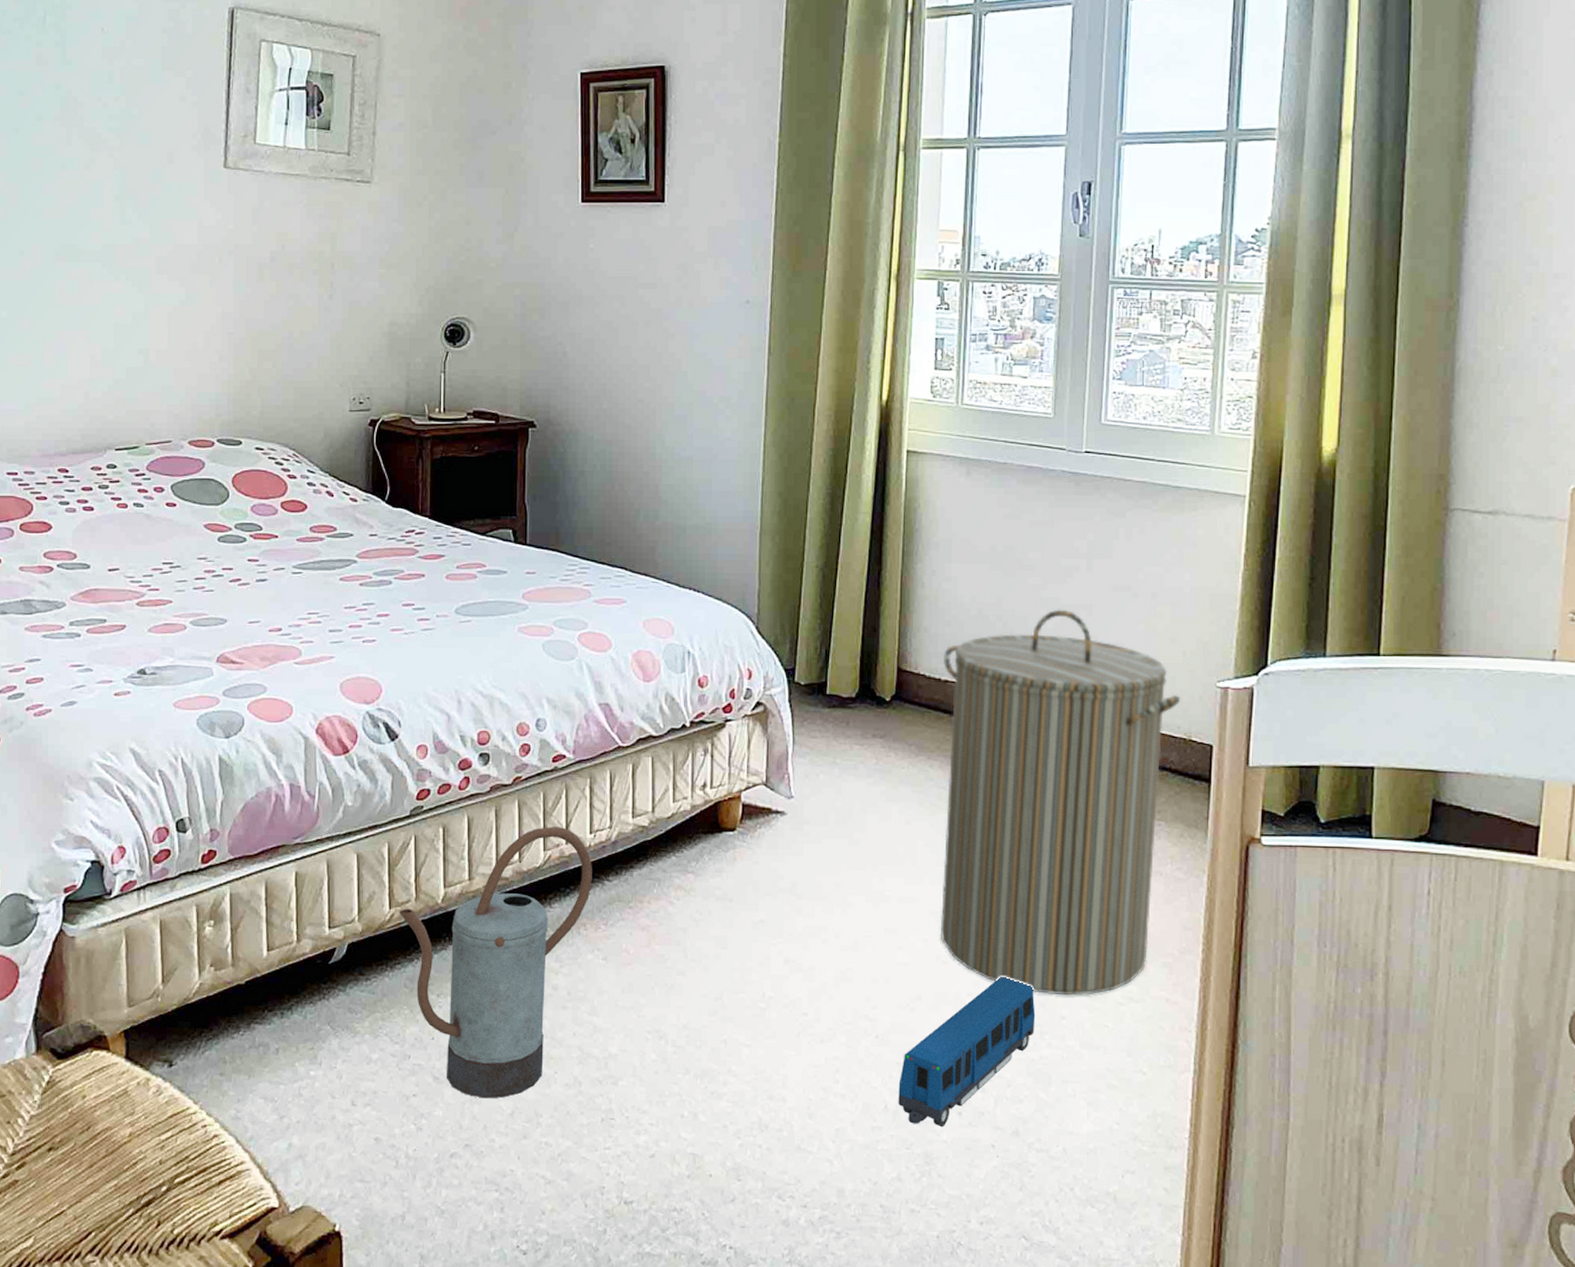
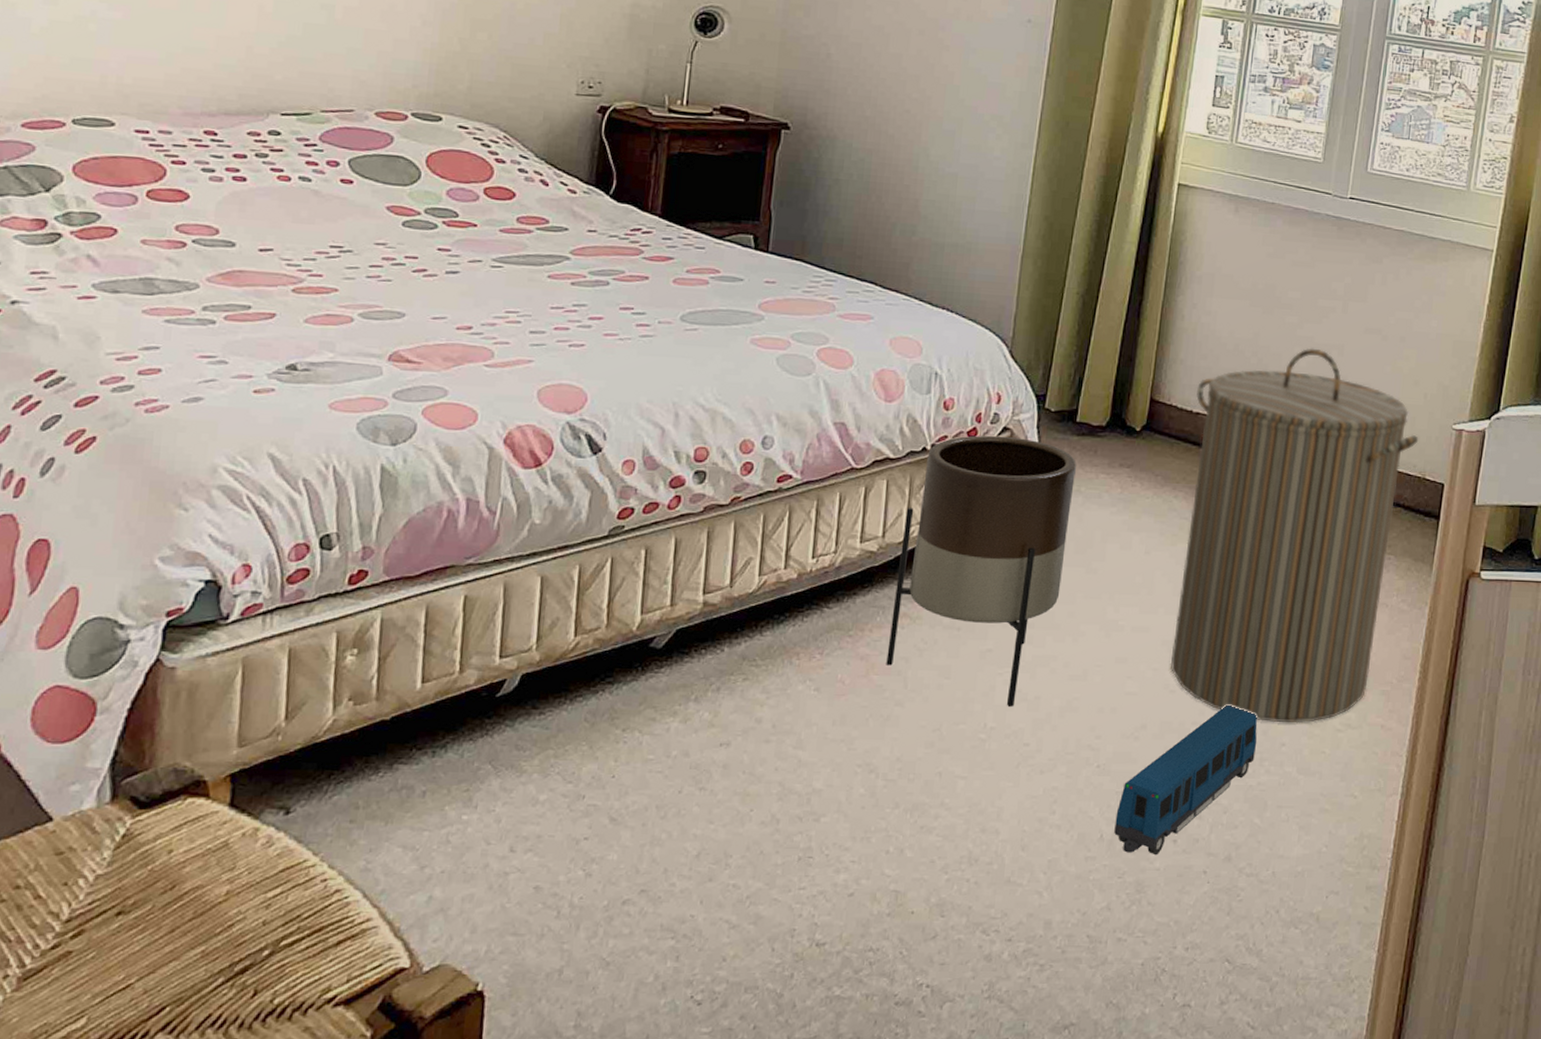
watering can: present [398,826,592,1099] -> none [585,549,812,840]
planter: none [666,710,830,976] -> present [886,435,1076,706]

